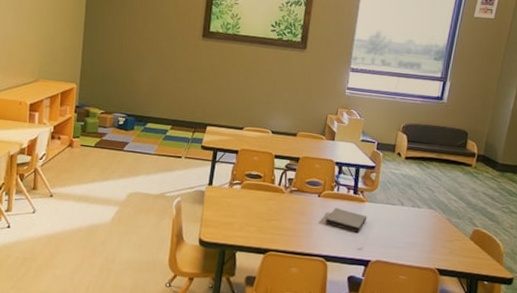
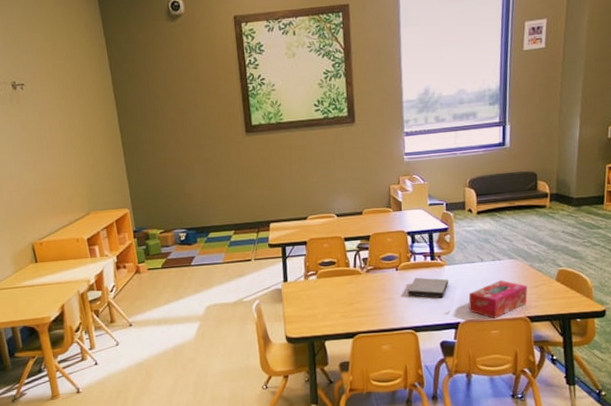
tissue box: none [381,227,441,264] -> present [468,280,527,319]

